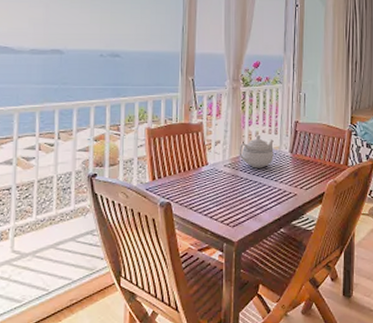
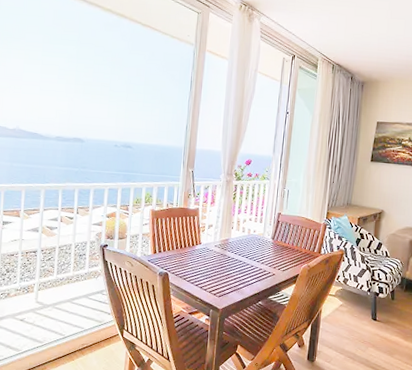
teapot: present [239,134,274,169] -> none [228,222,259,251]

